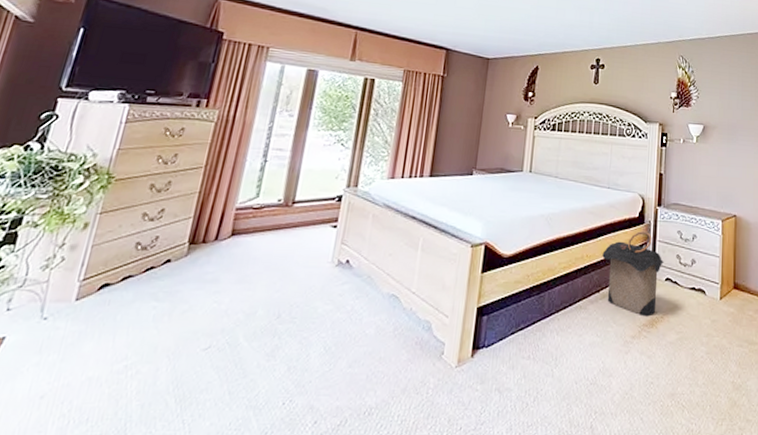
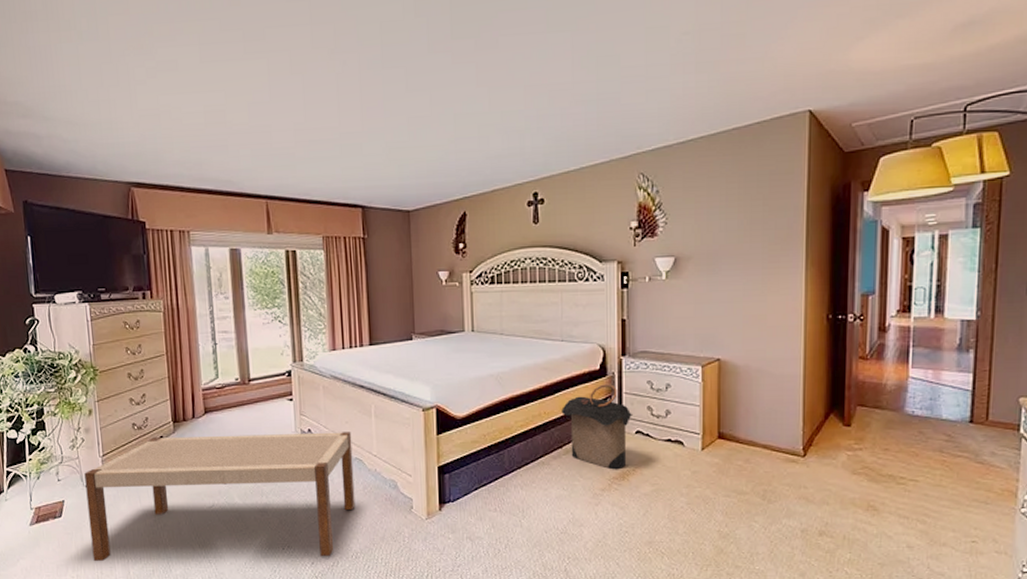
bench: none [16,261,393,424] -> present [84,432,356,562]

